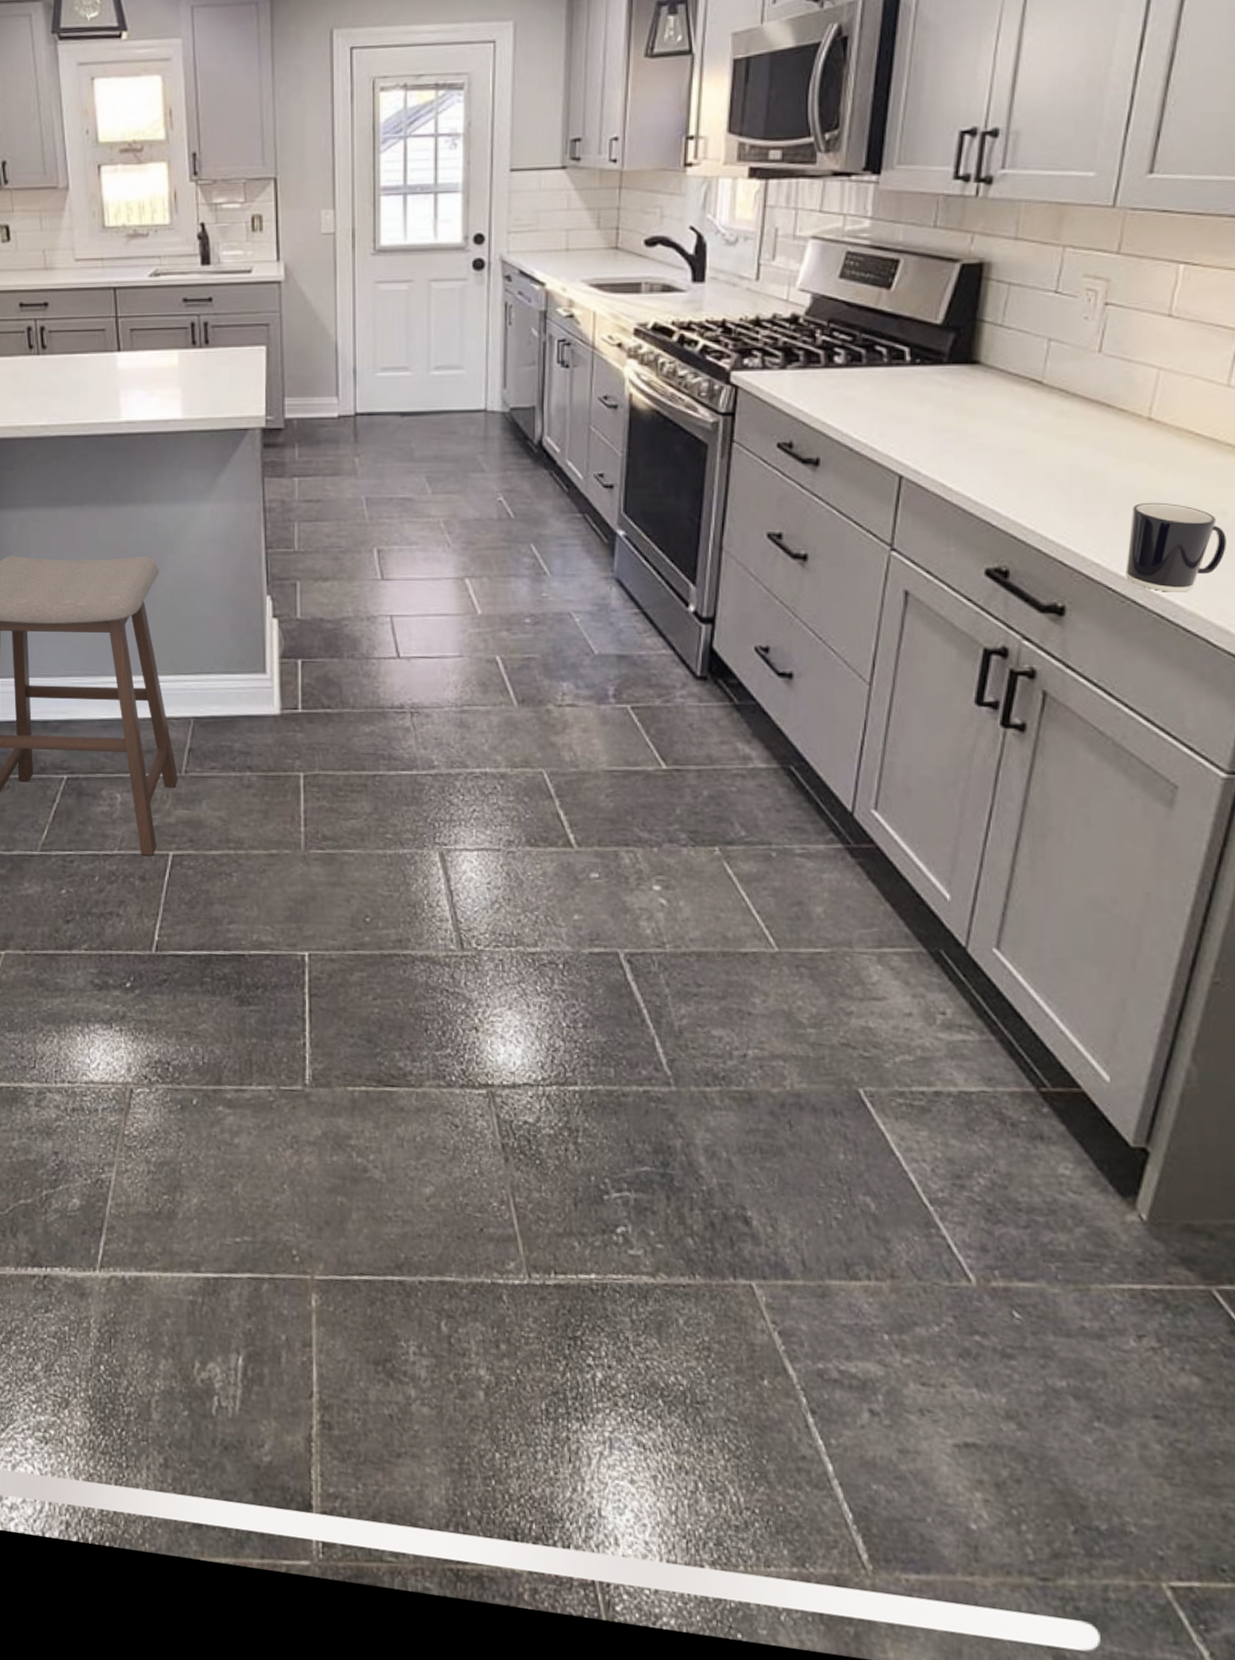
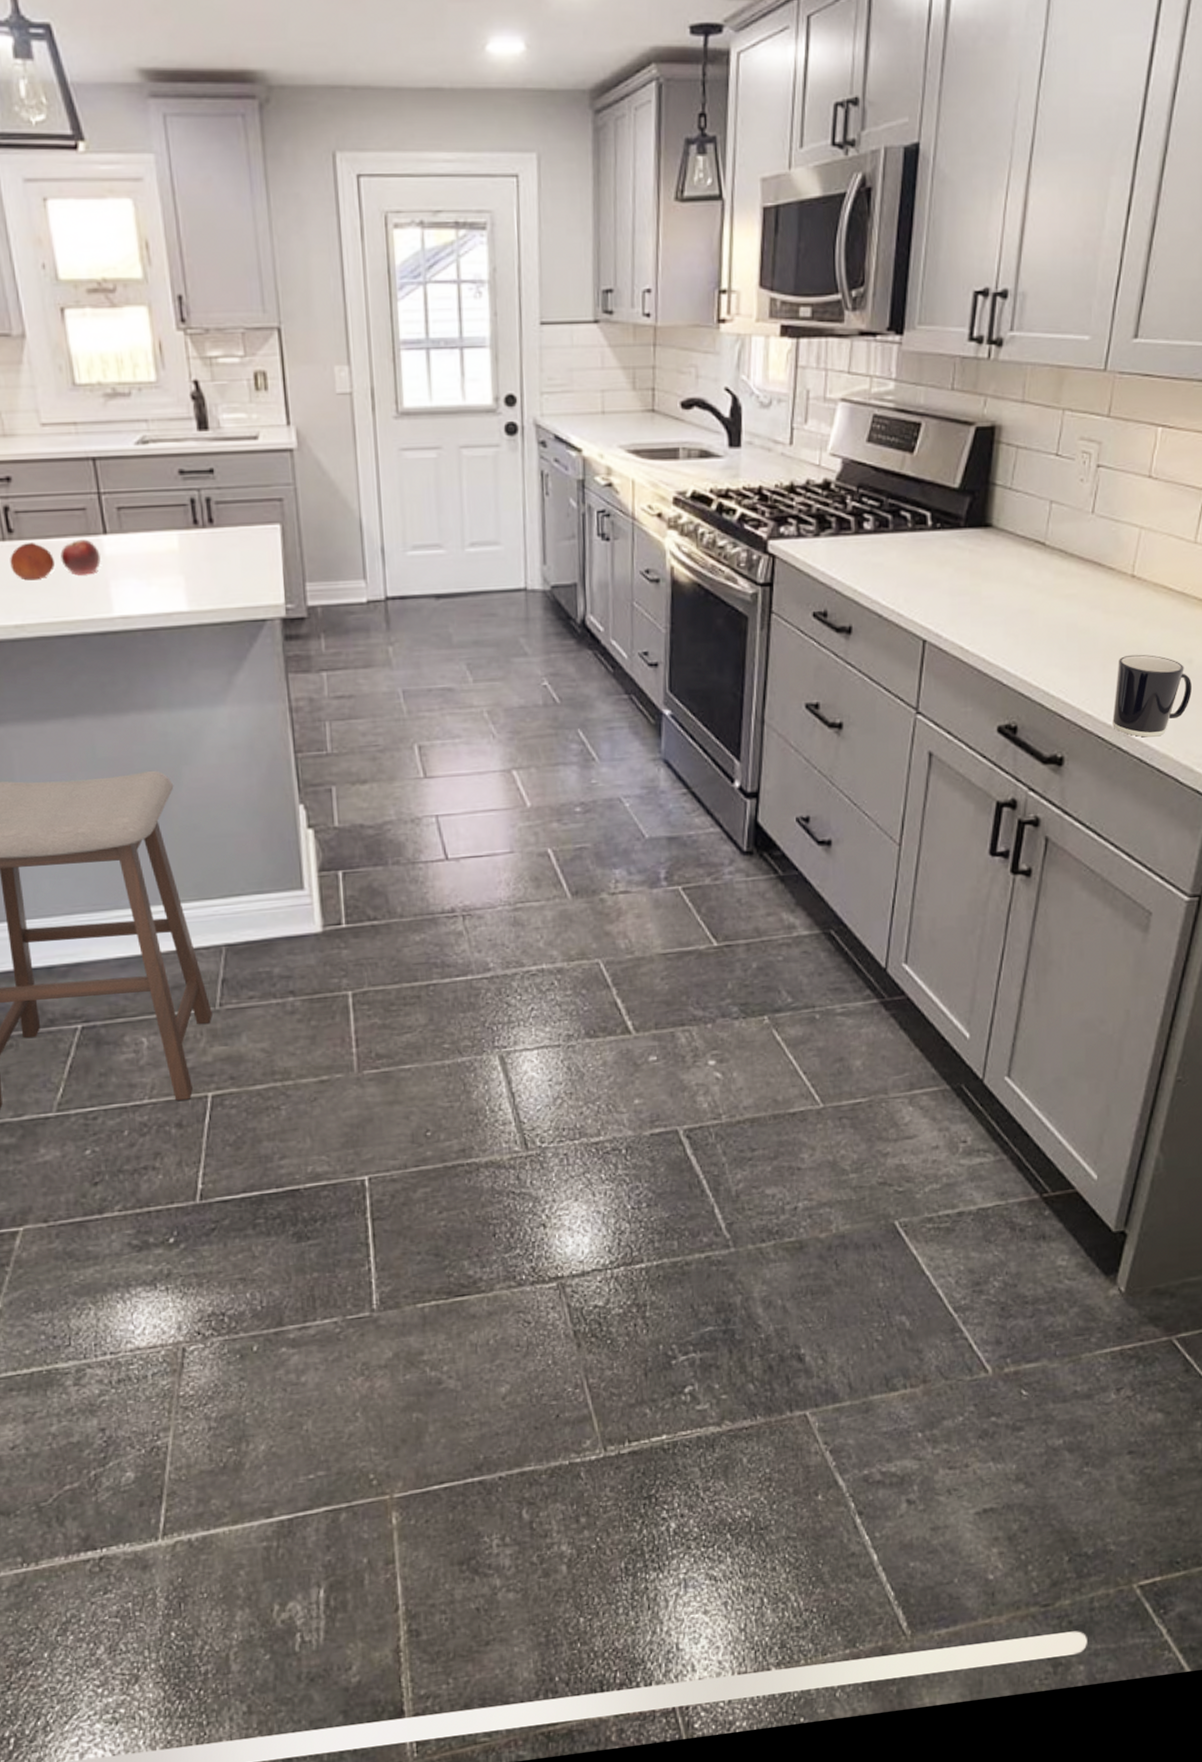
fruit: none [42,356,76,388] -> present [10,541,55,580]
fruit: none [82,355,114,384] -> present [60,539,101,574]

